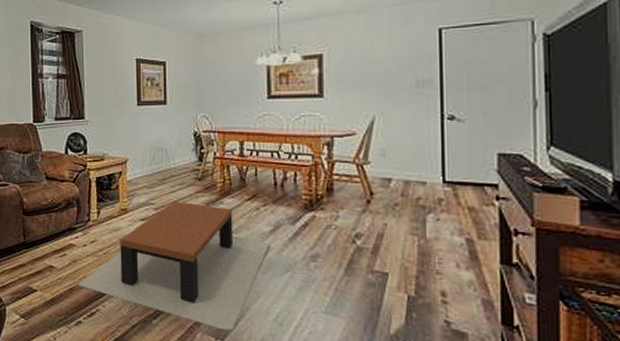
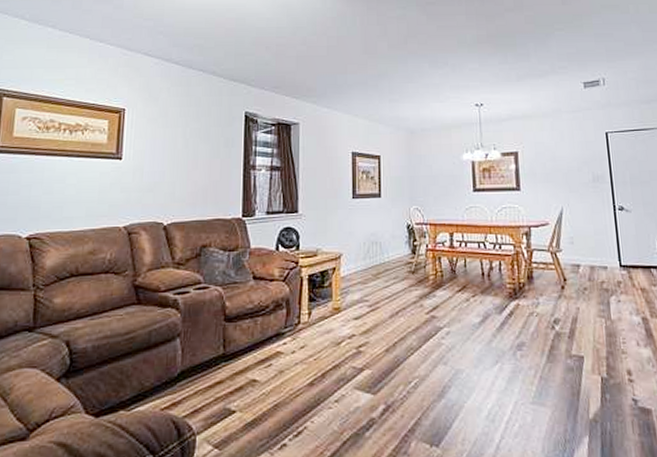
coffee table: present [78,201,269,331] -> none [284,297,480,435]

